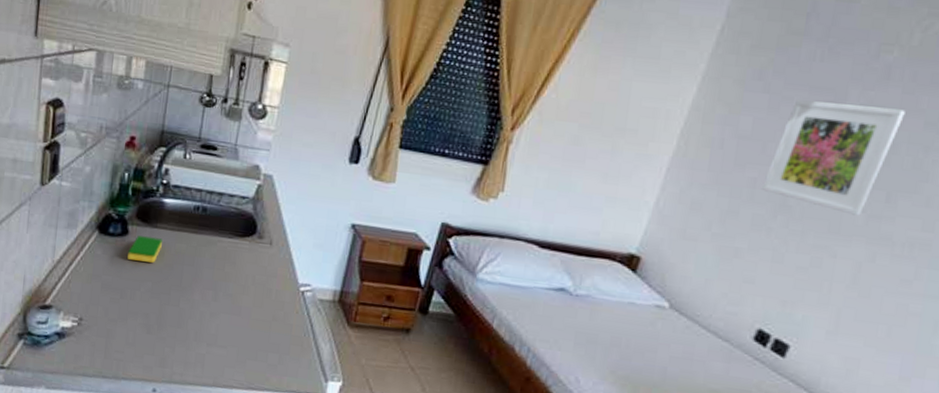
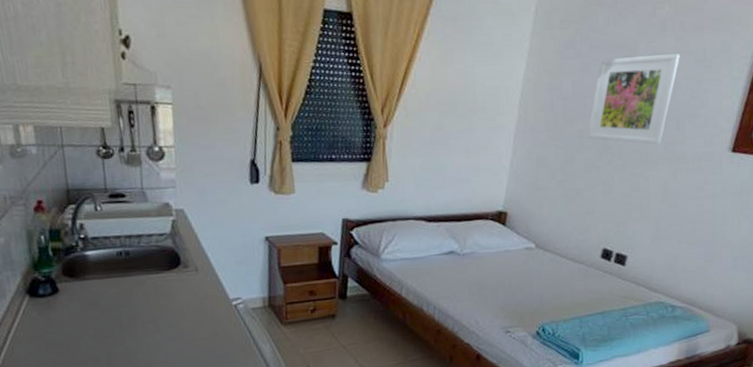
dish sponge: present [127,235,162,263] -> none [63,289,95,315]

